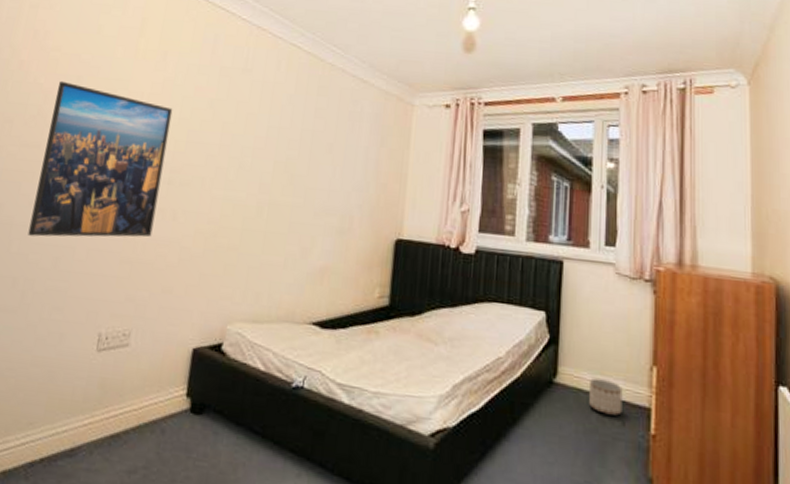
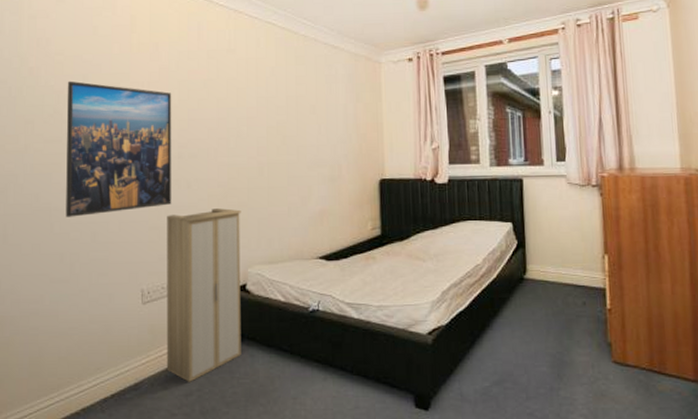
cabinet: none [111,248,230,456] -> present [166,208,241,382]
planter: present [589,378,623,416] -> none [554,271,582,298]

